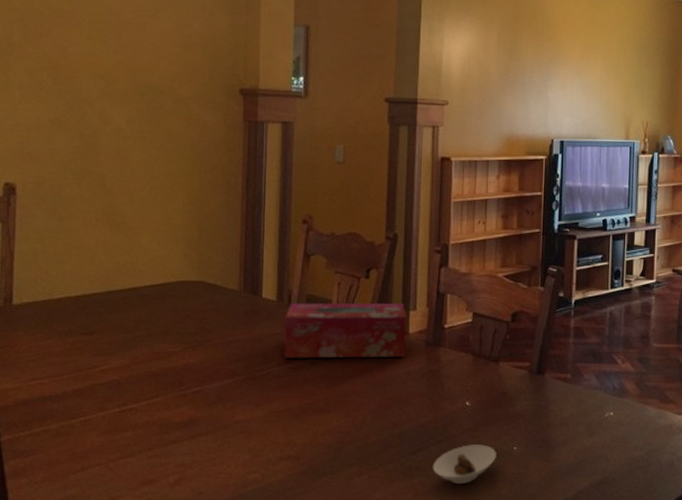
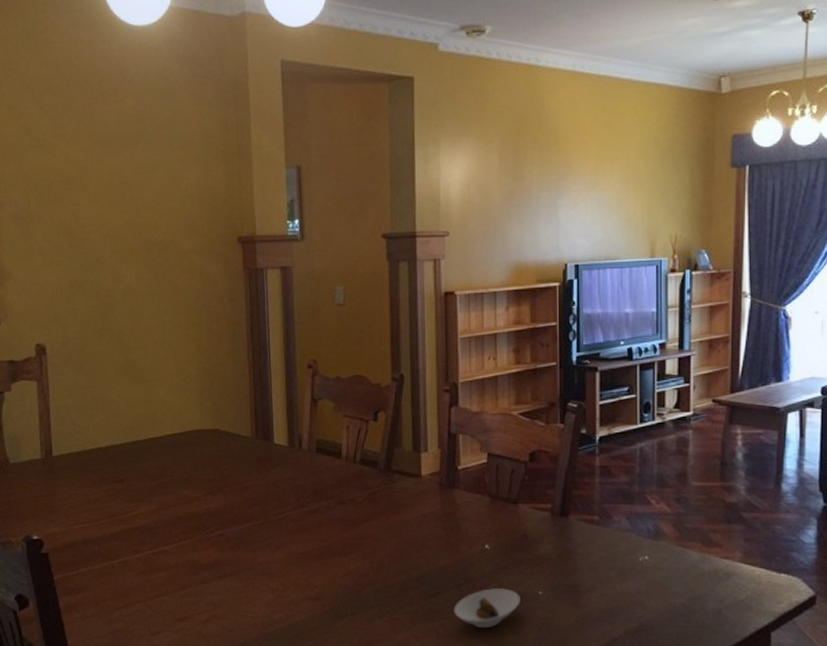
tissue box: present [283,303,406,359] -> none [297,445,419,503]

